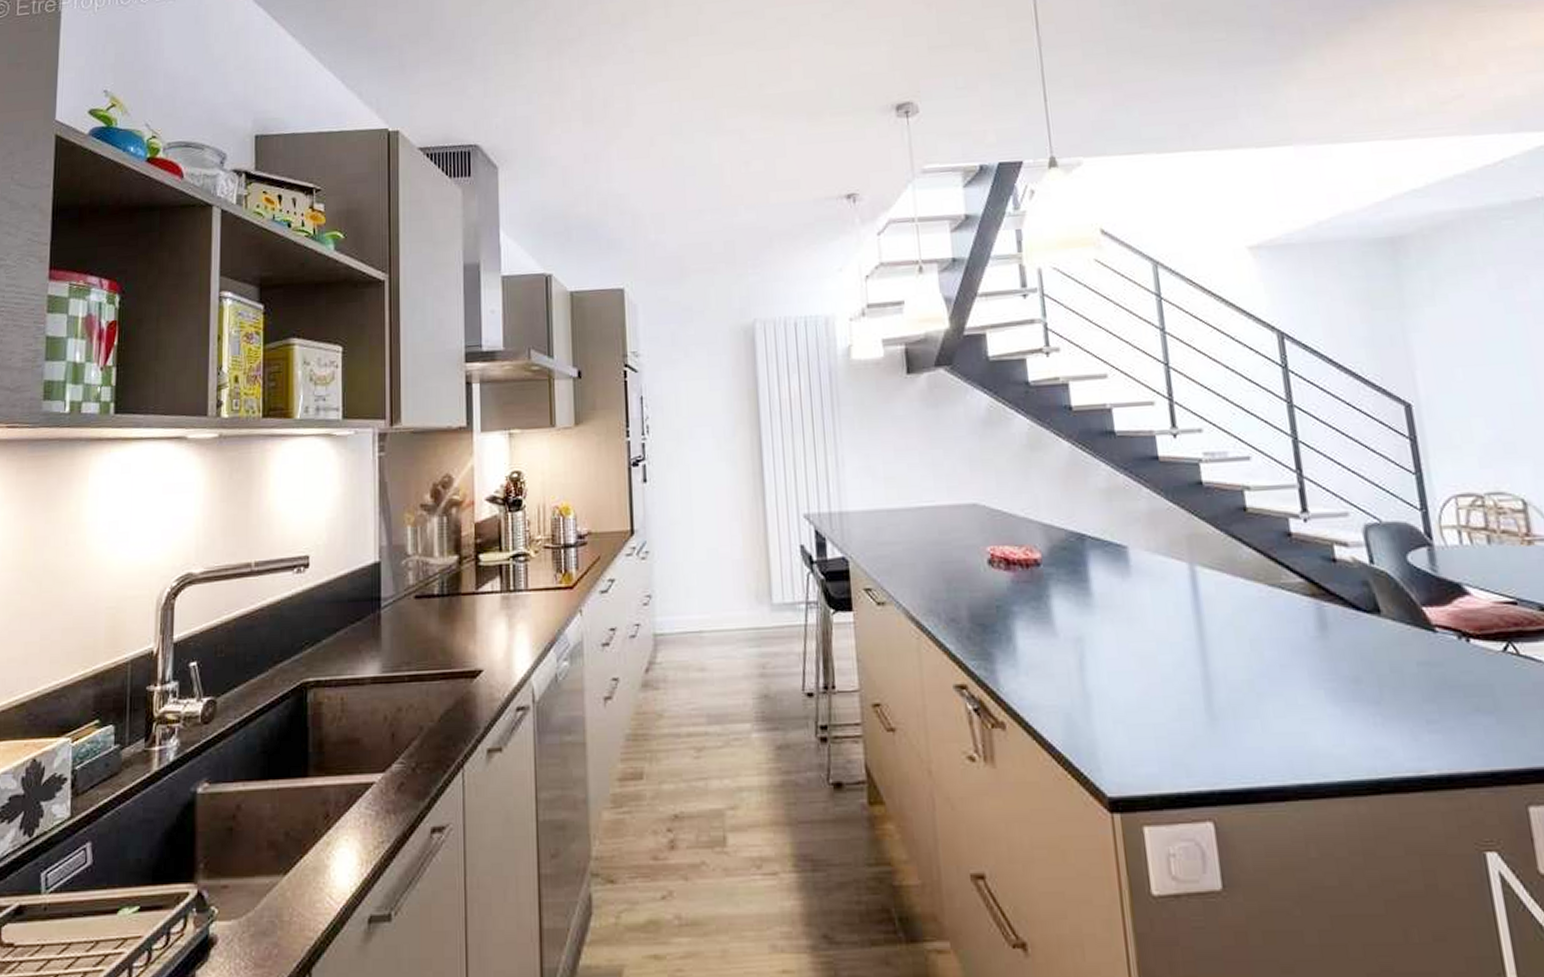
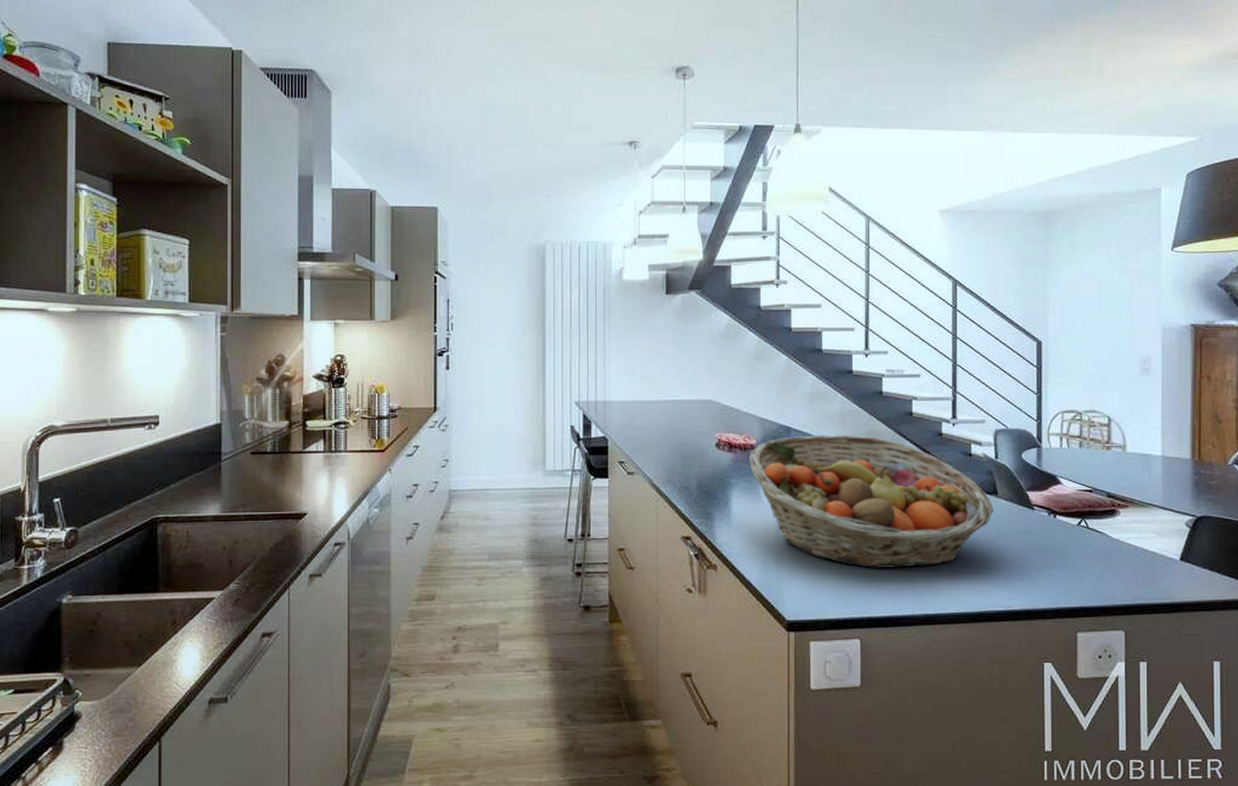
fruit basket: none [1034,540,1379,721] -> present [750,435,994,568]

